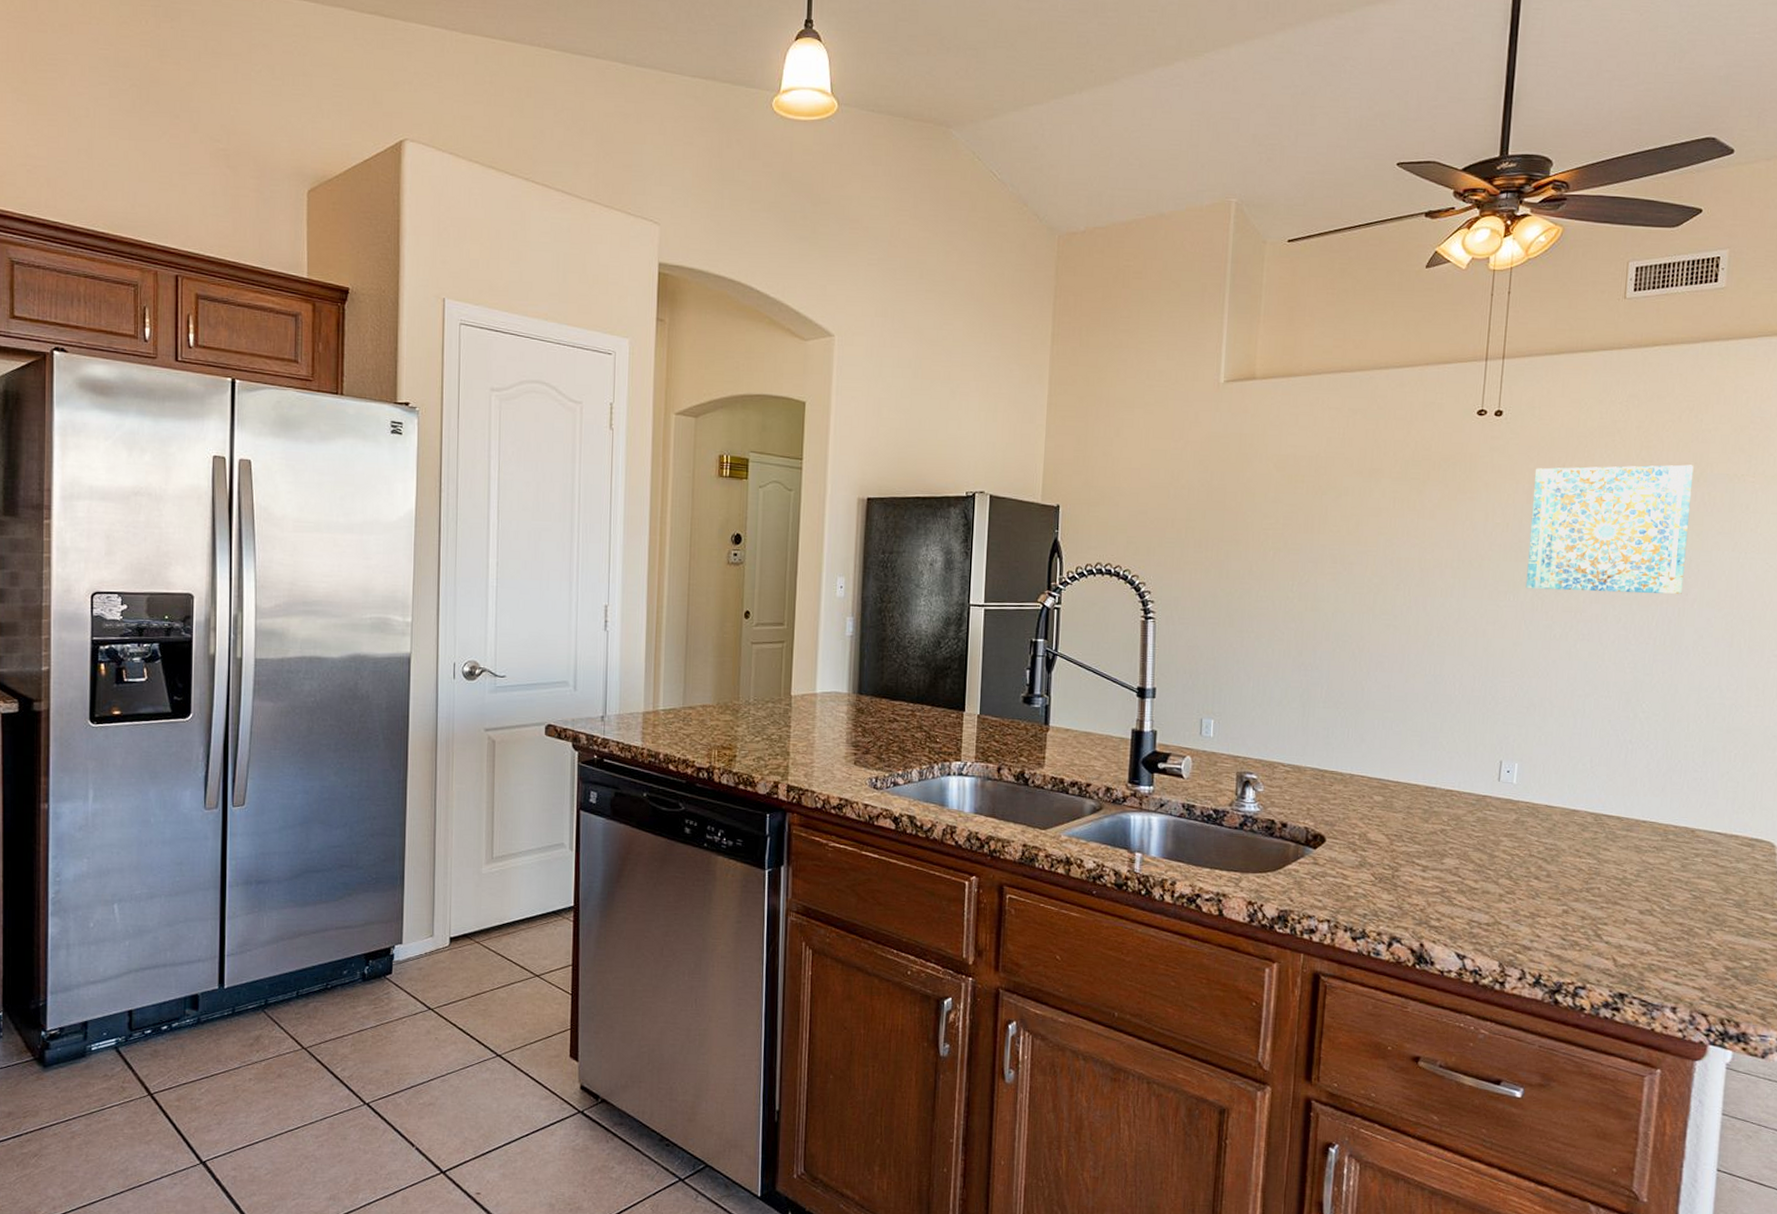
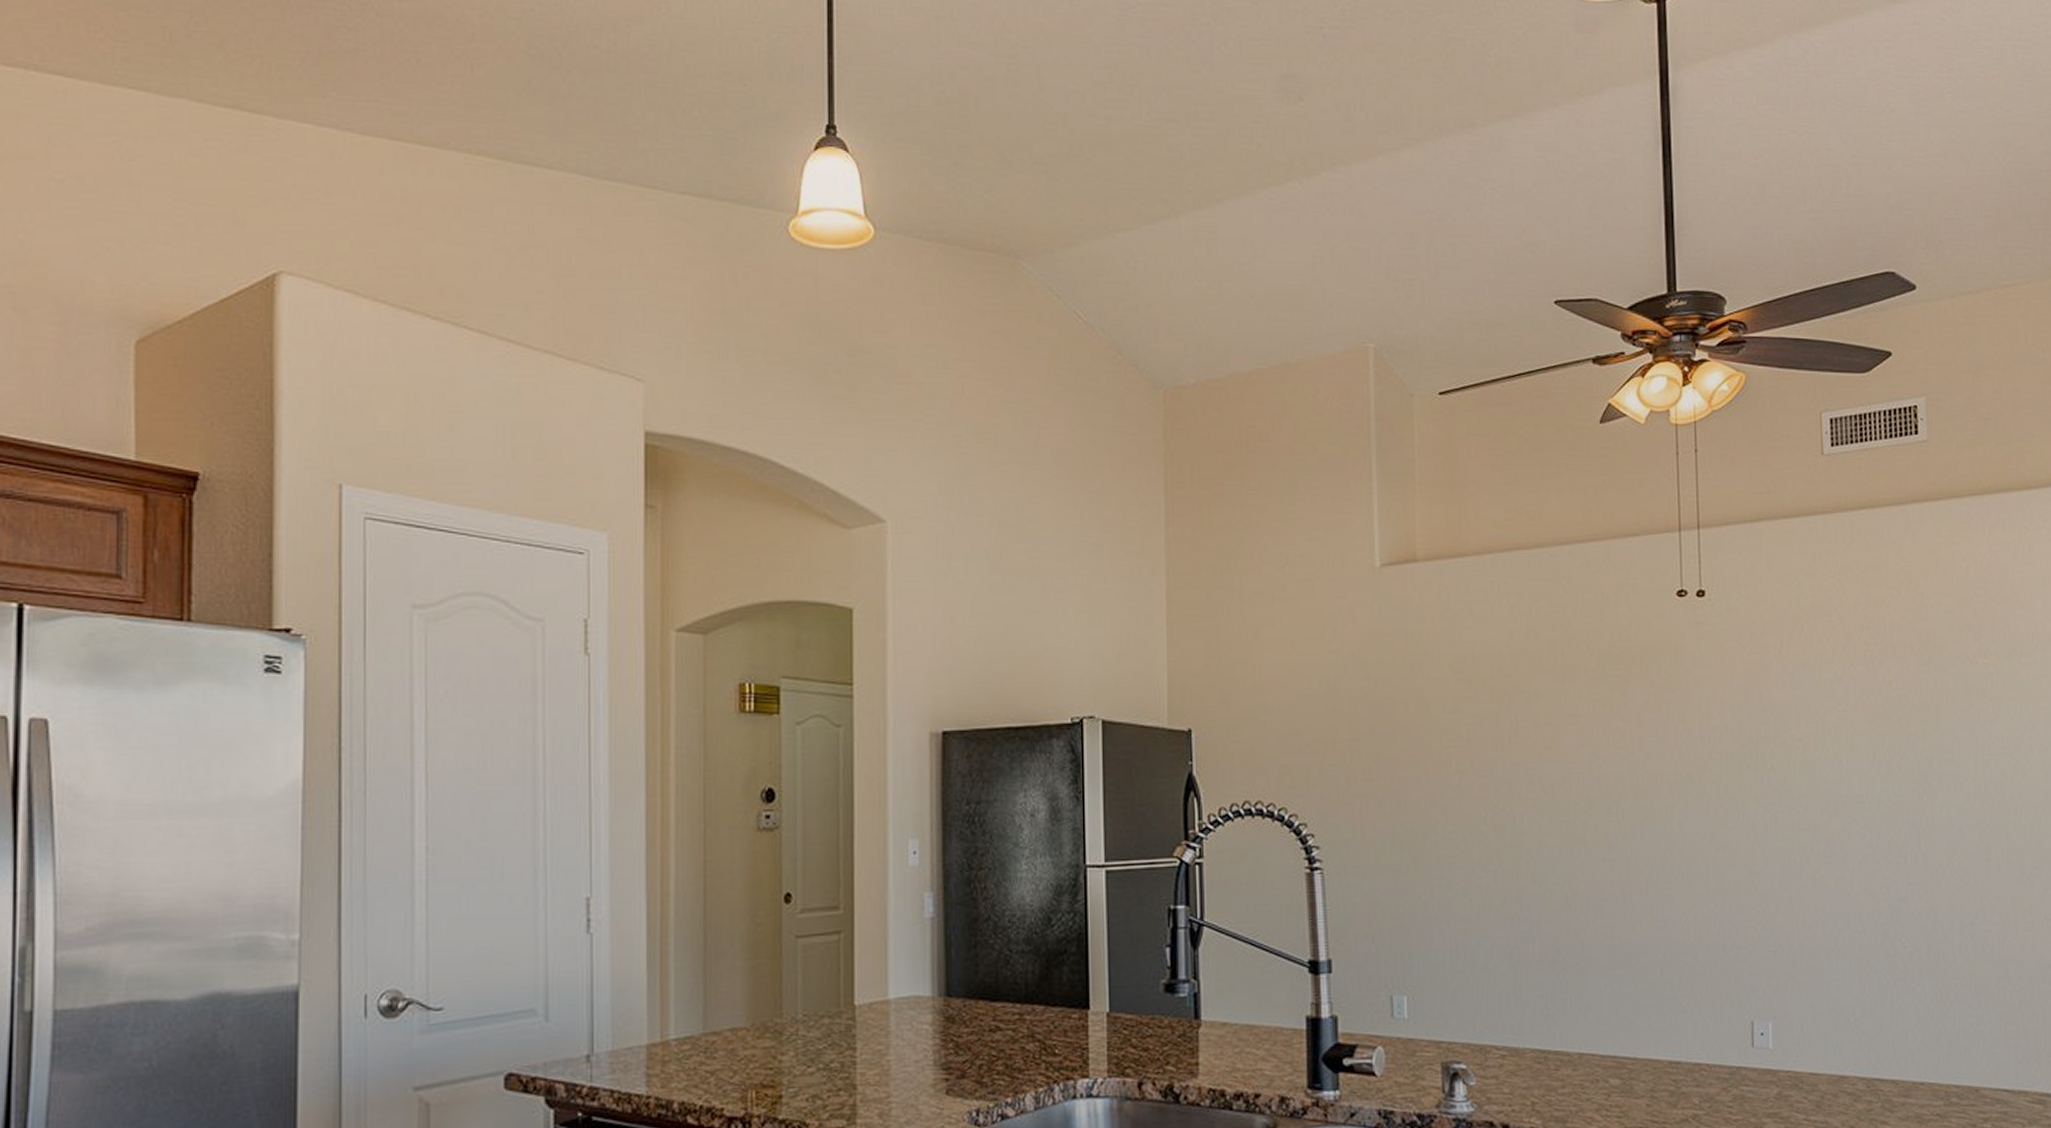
wall art: present [1526,464,1694,594] -> none [1749,646,1928,805]

